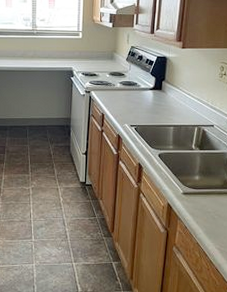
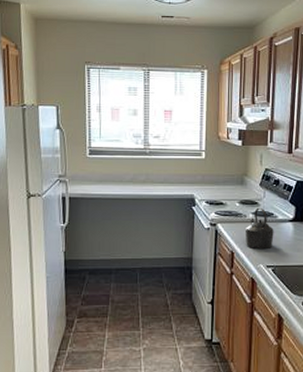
kettle: none [114,78,137,111] -> present [246,207,274,249]

